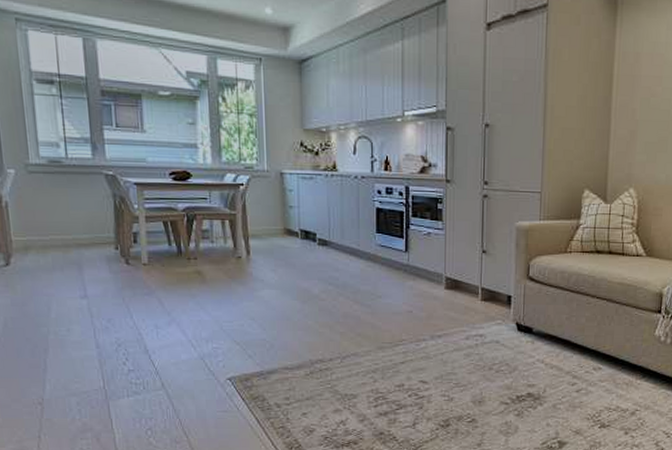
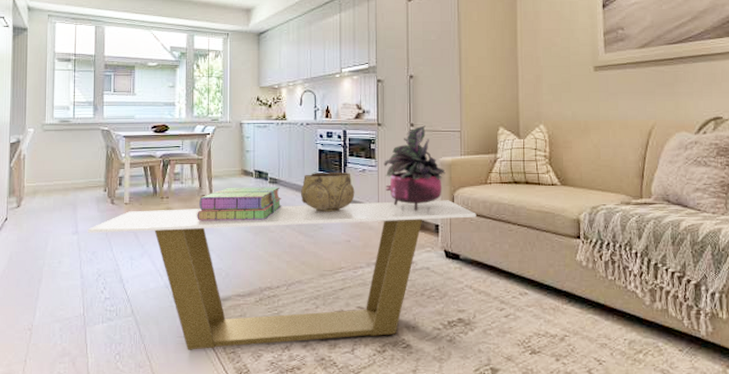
coffee table: none [98,269,553,425] -> present [87,200,476,350]
stack of books: none [232,248,334,287] -> present [197,187,282,221]
decorative bowl: none [355,233,418,279] -> present [300,172,355,212]
potted plant: none [452,184,522,281] -> present [383,125,446,212]

